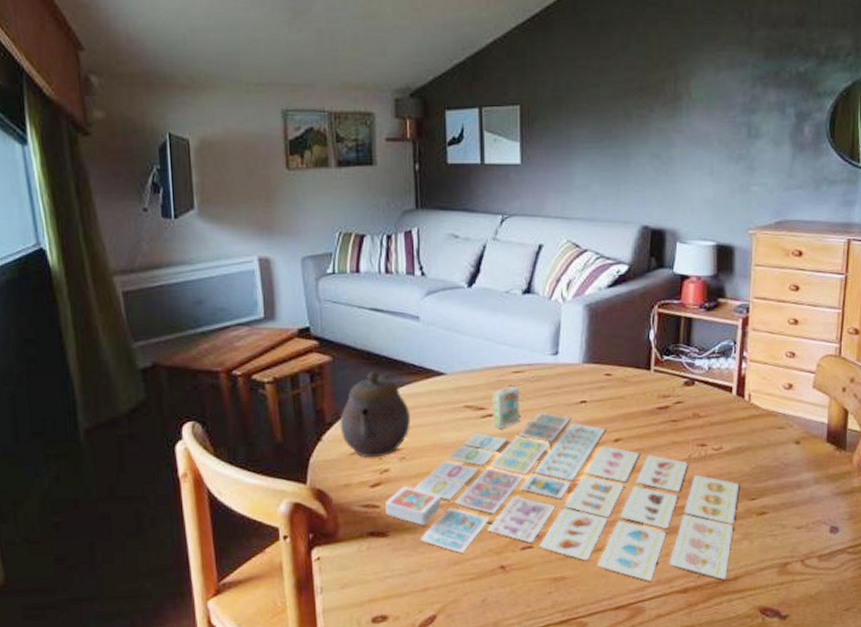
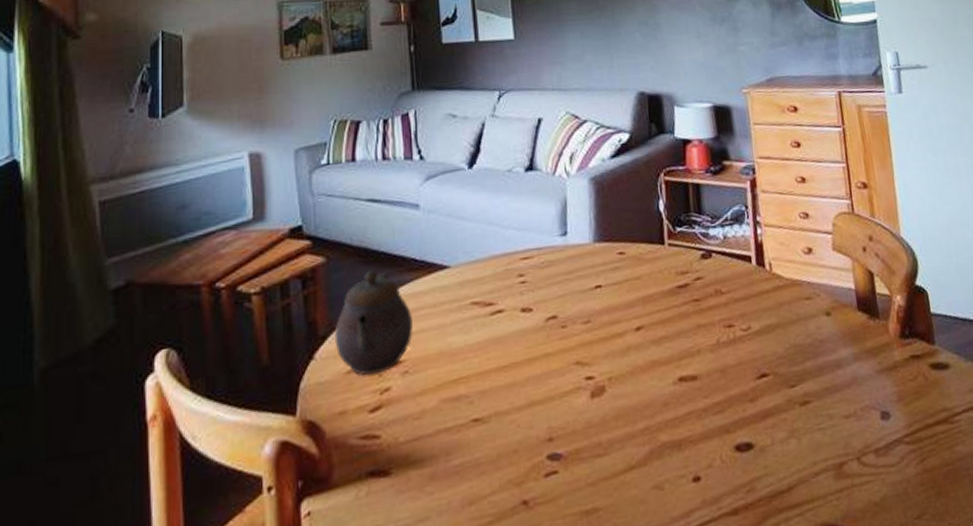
board game: present [385,385,739,581] -> none [387,274,779,504]

